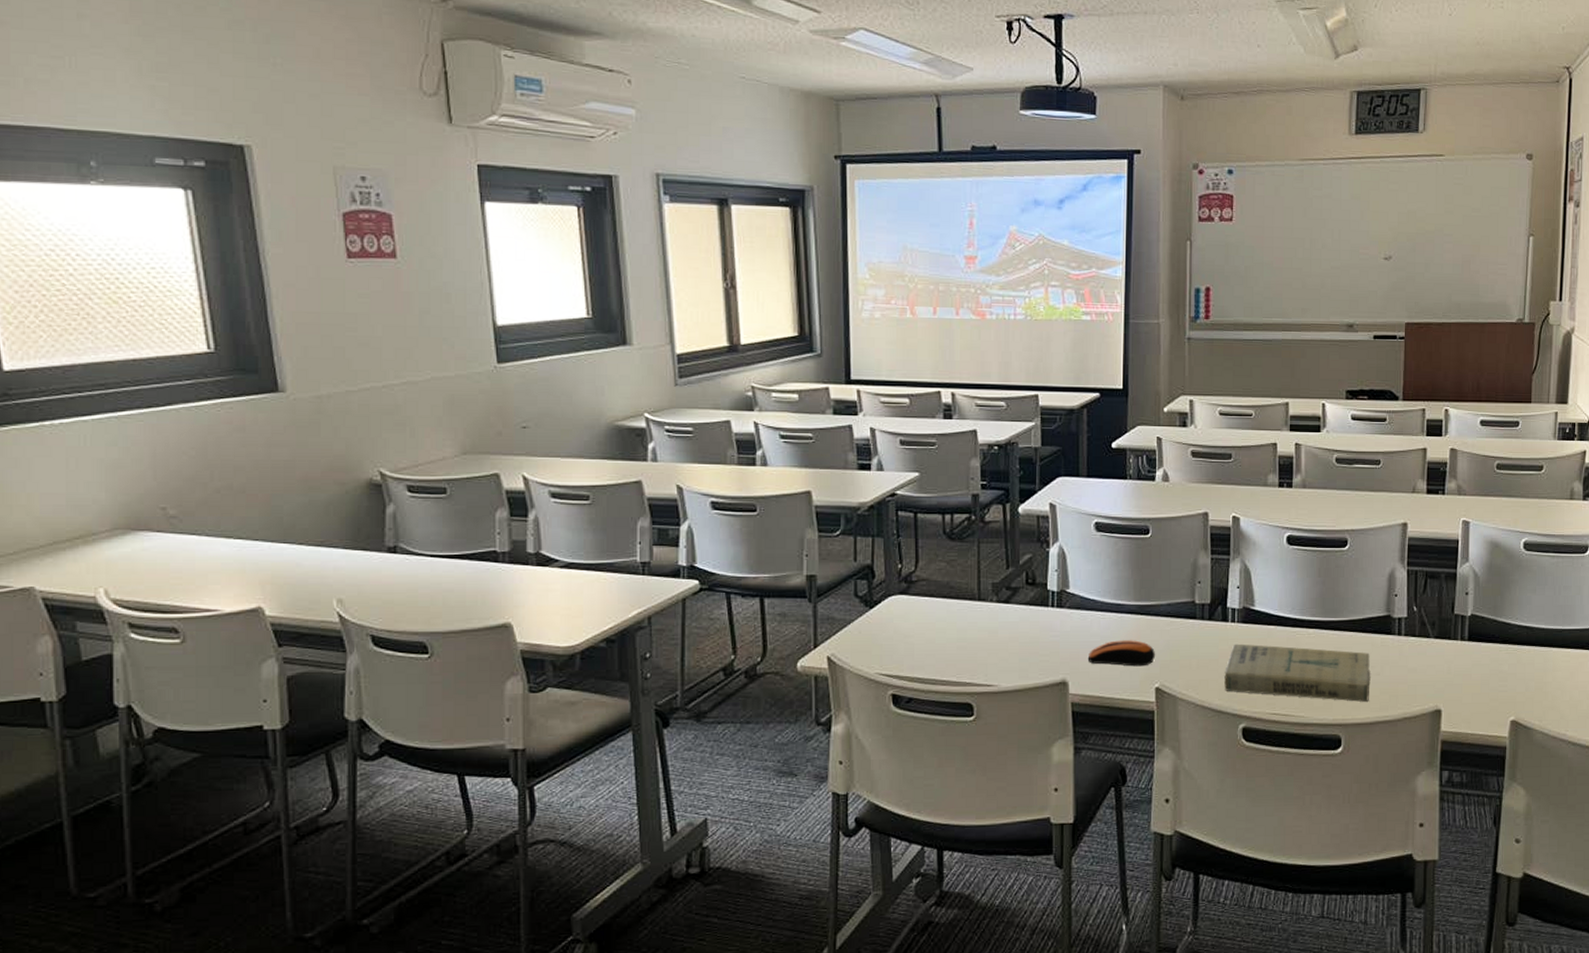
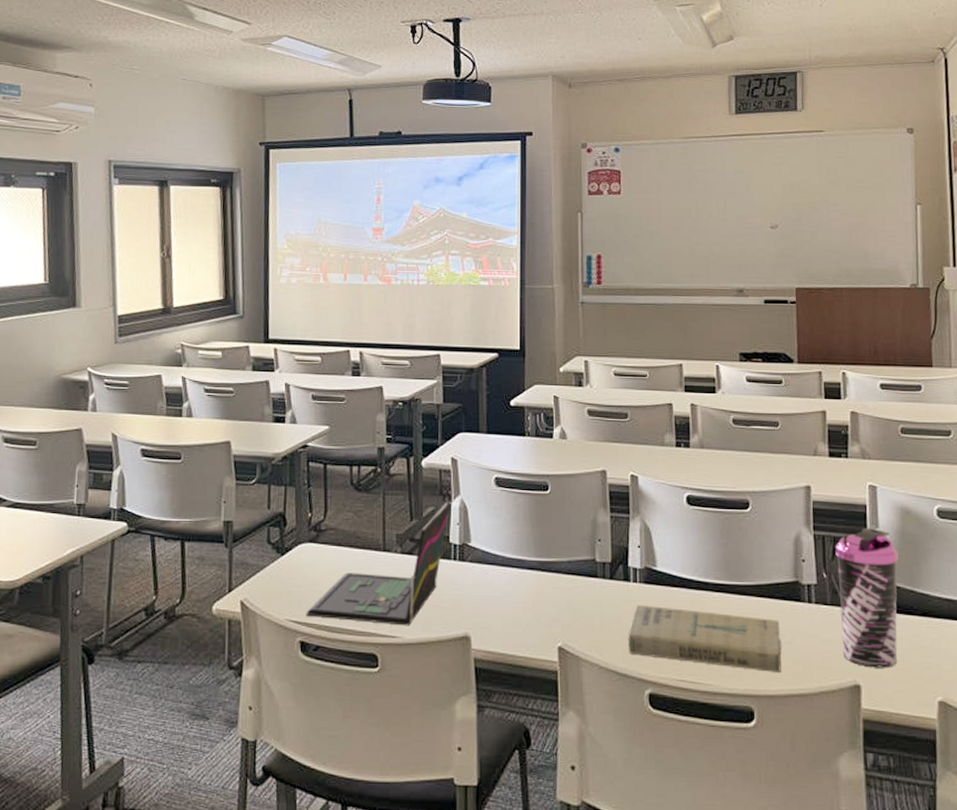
laptop: none [897,546,1049,674] -> present [305,500,451,626]
computer mouse: present [1087,640,1155,667] -> none [489,596,557,624]
water bottle: none [1427,562,1485,693] -> present [835,528,899,668]

